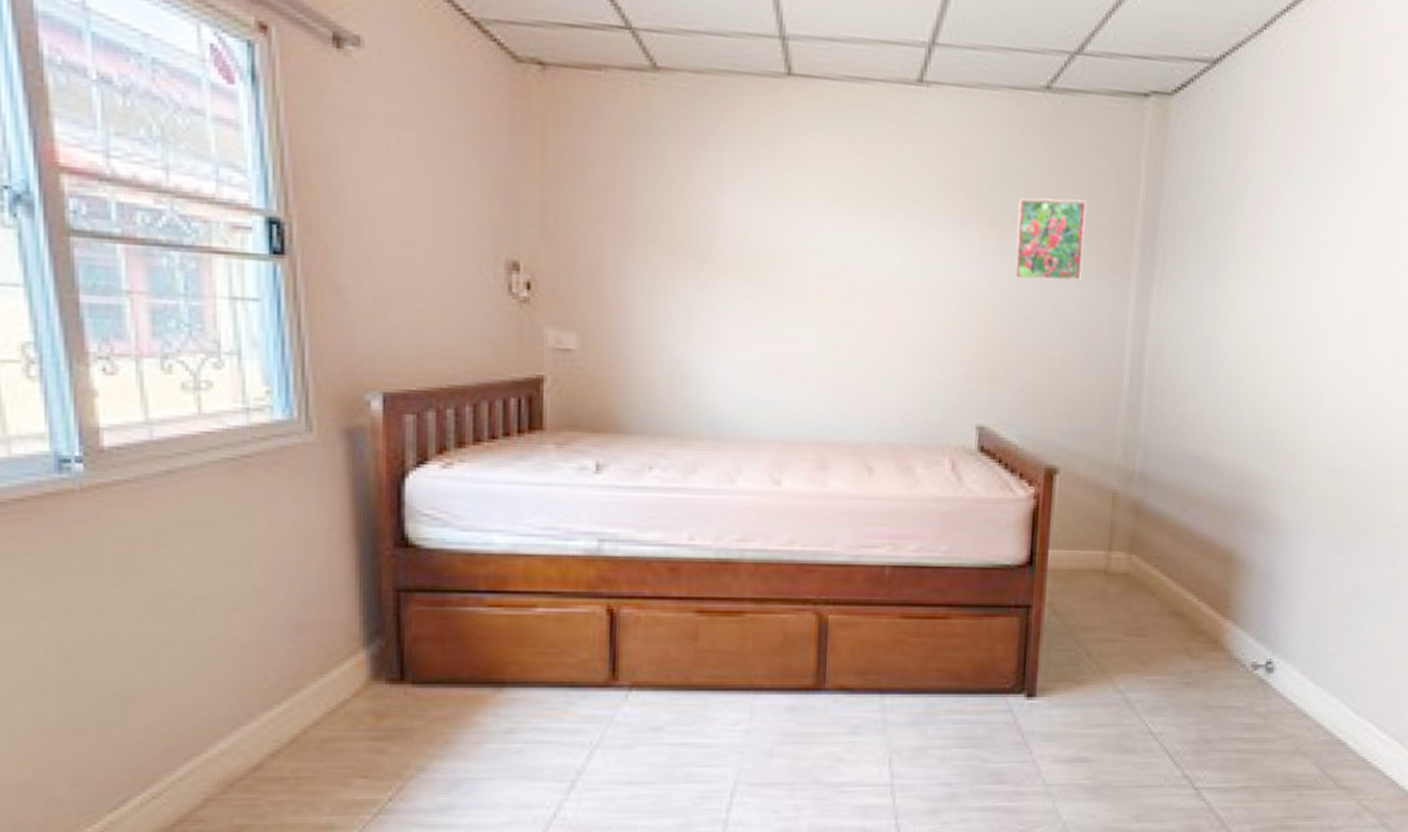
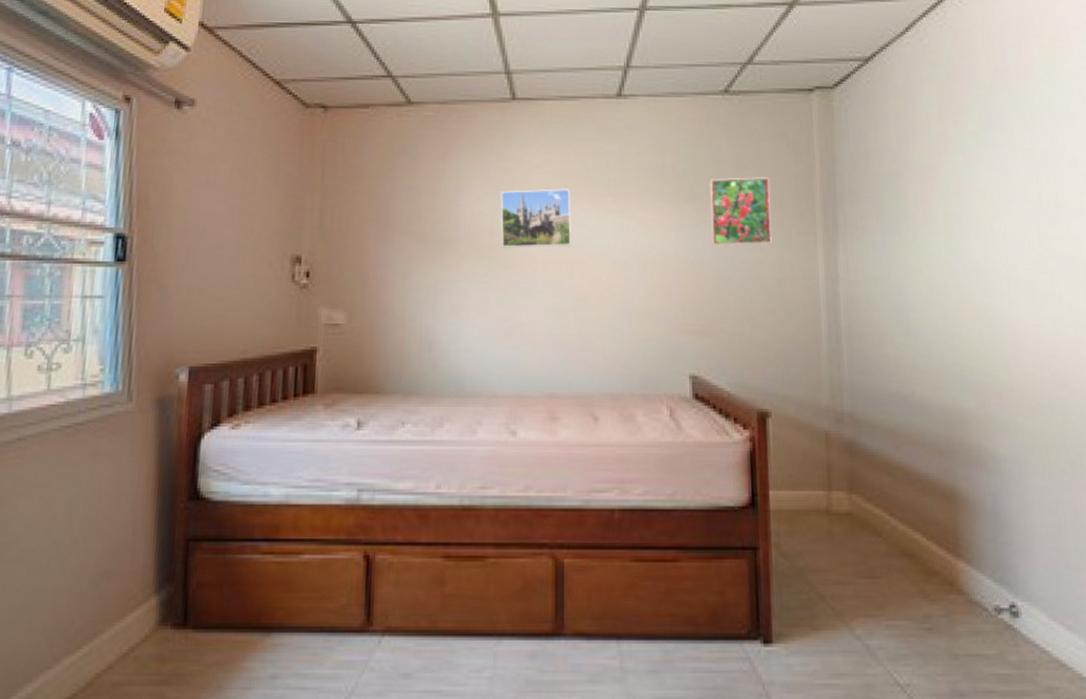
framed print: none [769,195,854,270] -> present [500,189,571,248]

